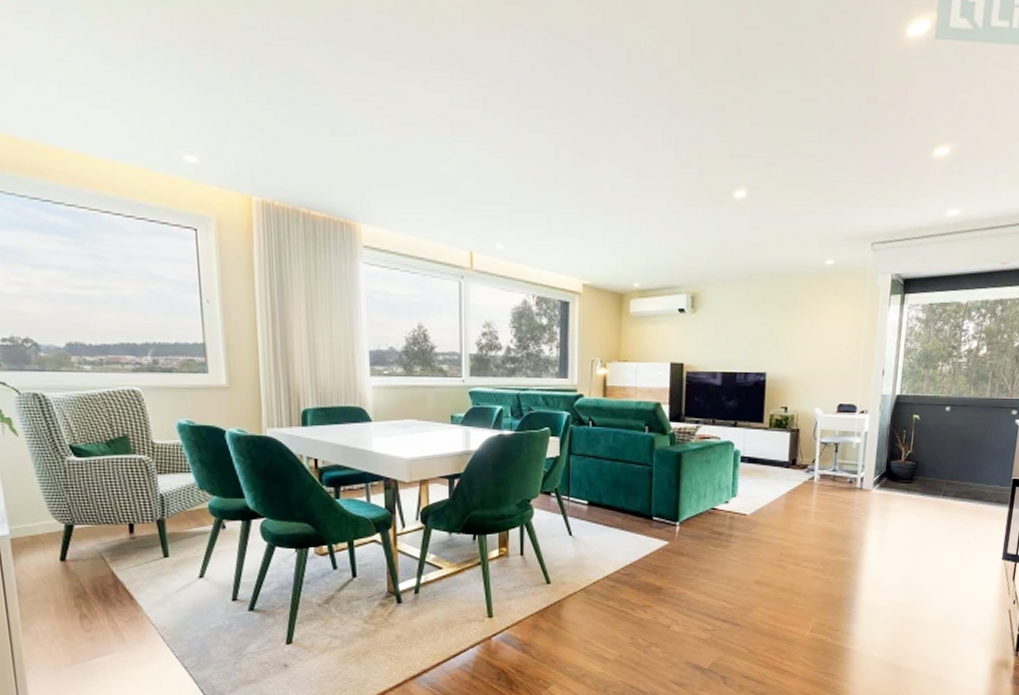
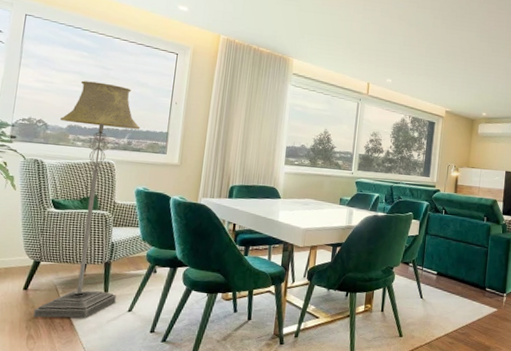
floor lamp: none [54,278,181,593] -> present [33,80,141,318]

